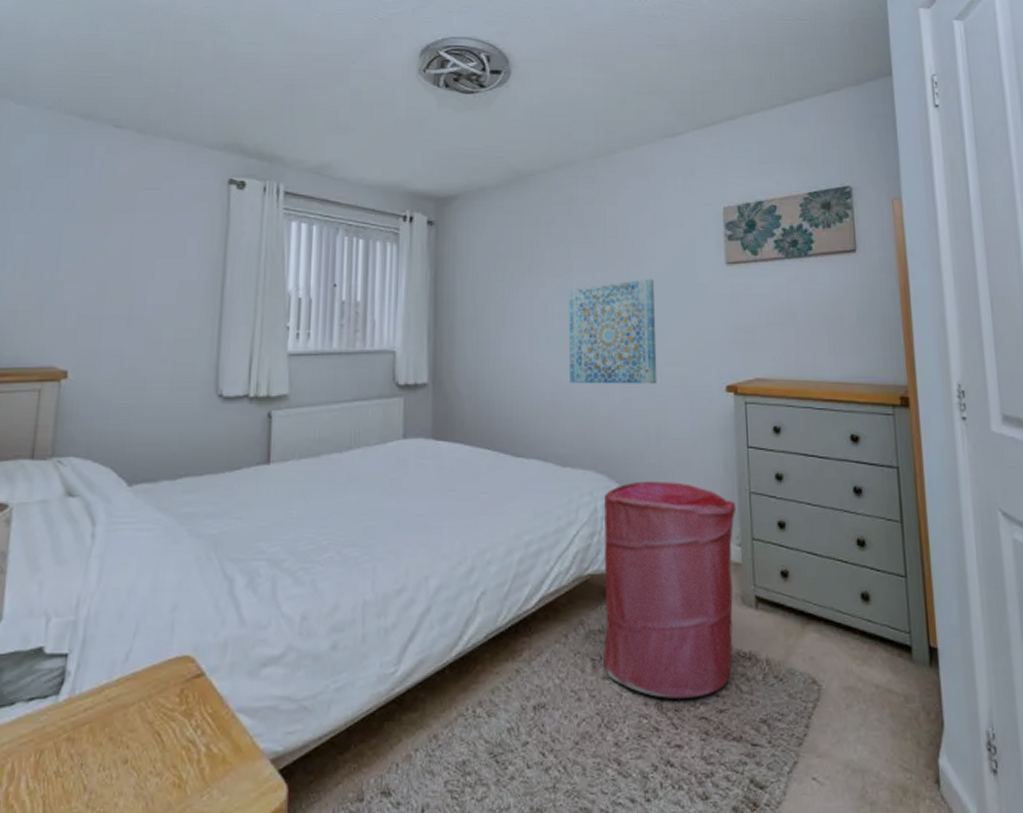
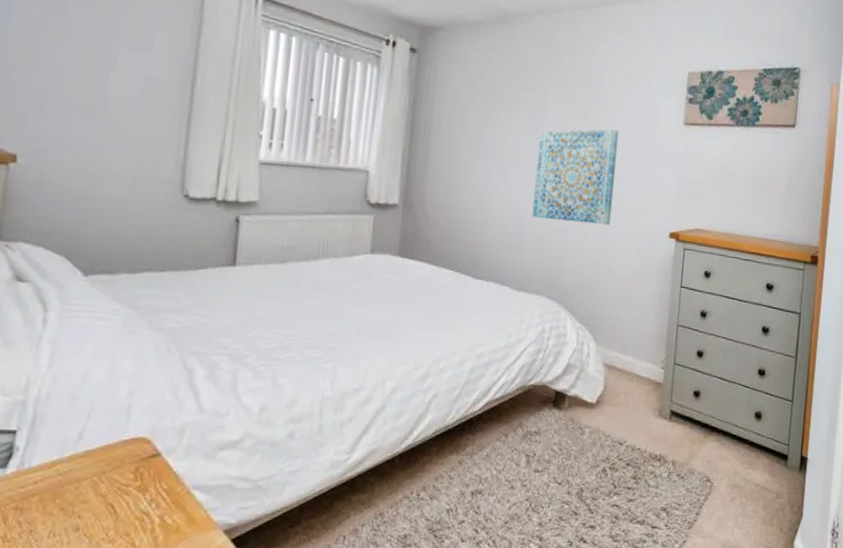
laundry hamper: present [603,481,735,699] -> none [536,309,664,489]

